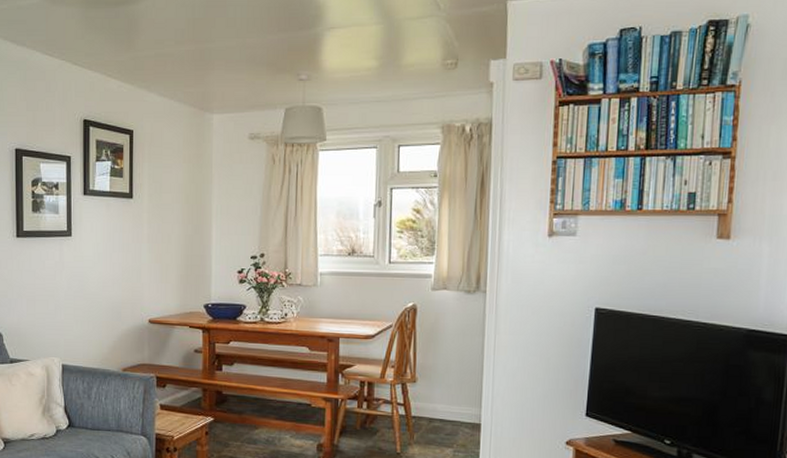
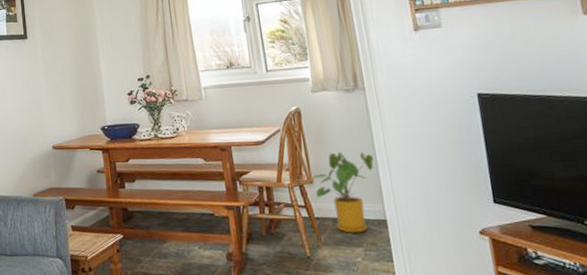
house plant: none [414,353,481,434] -> present [310,152,374,233]

